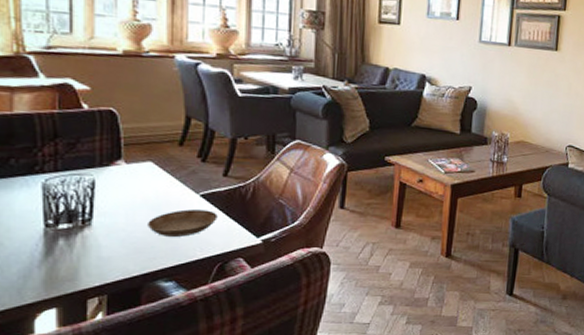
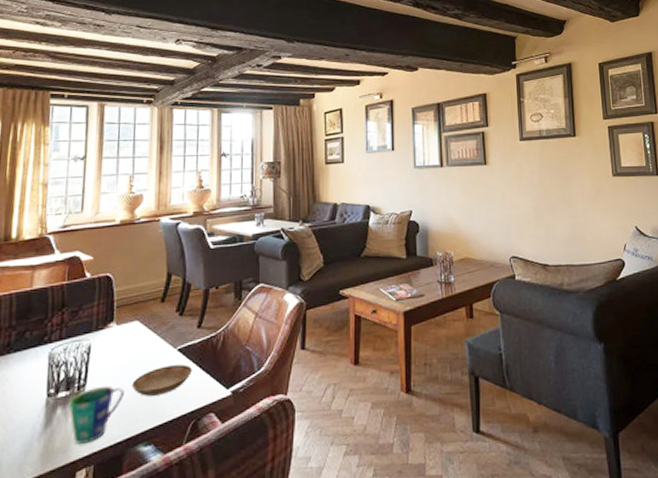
cup: none [72,222,139,274] -> present [68,385,124,444]

